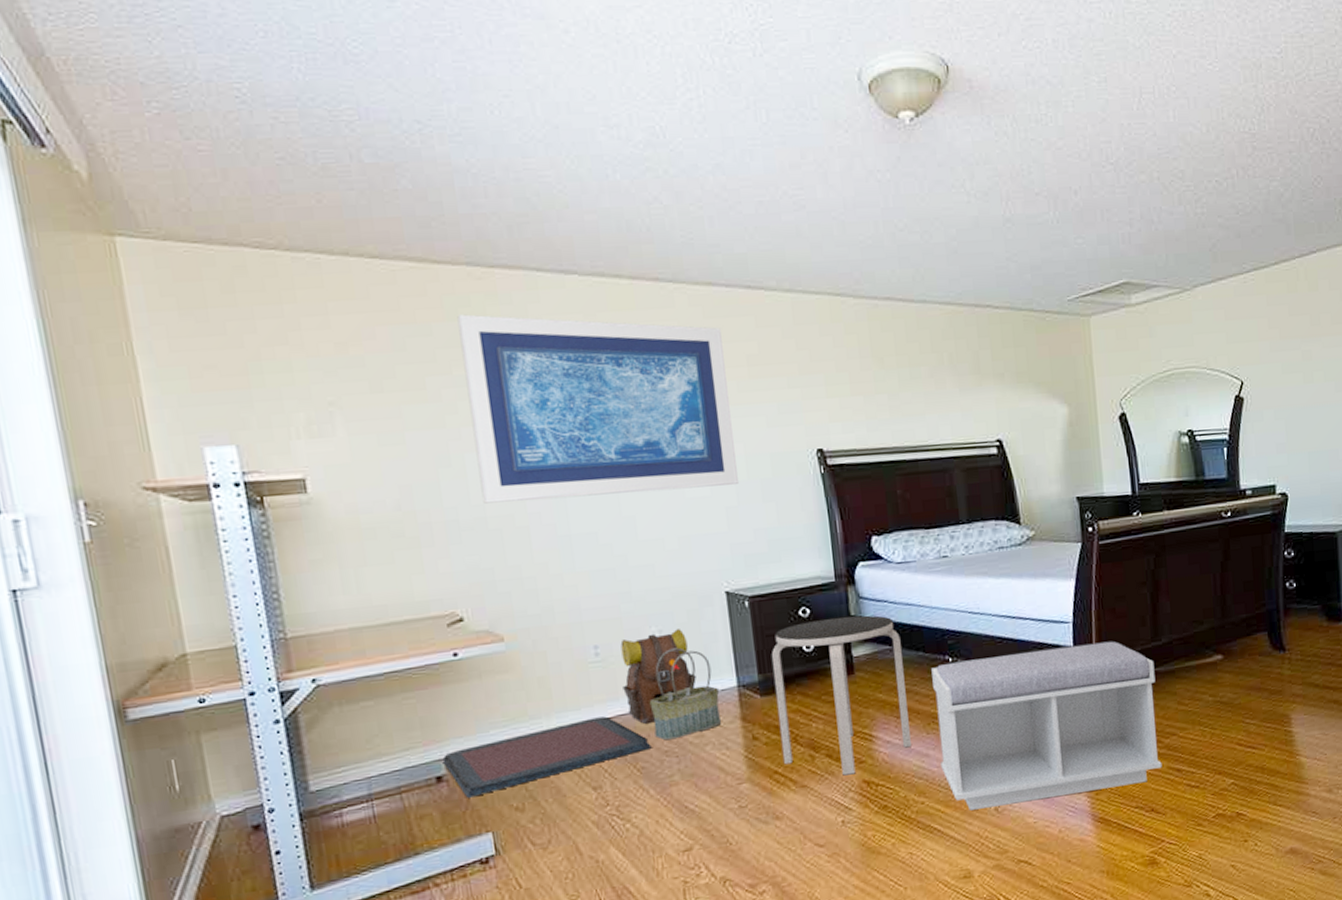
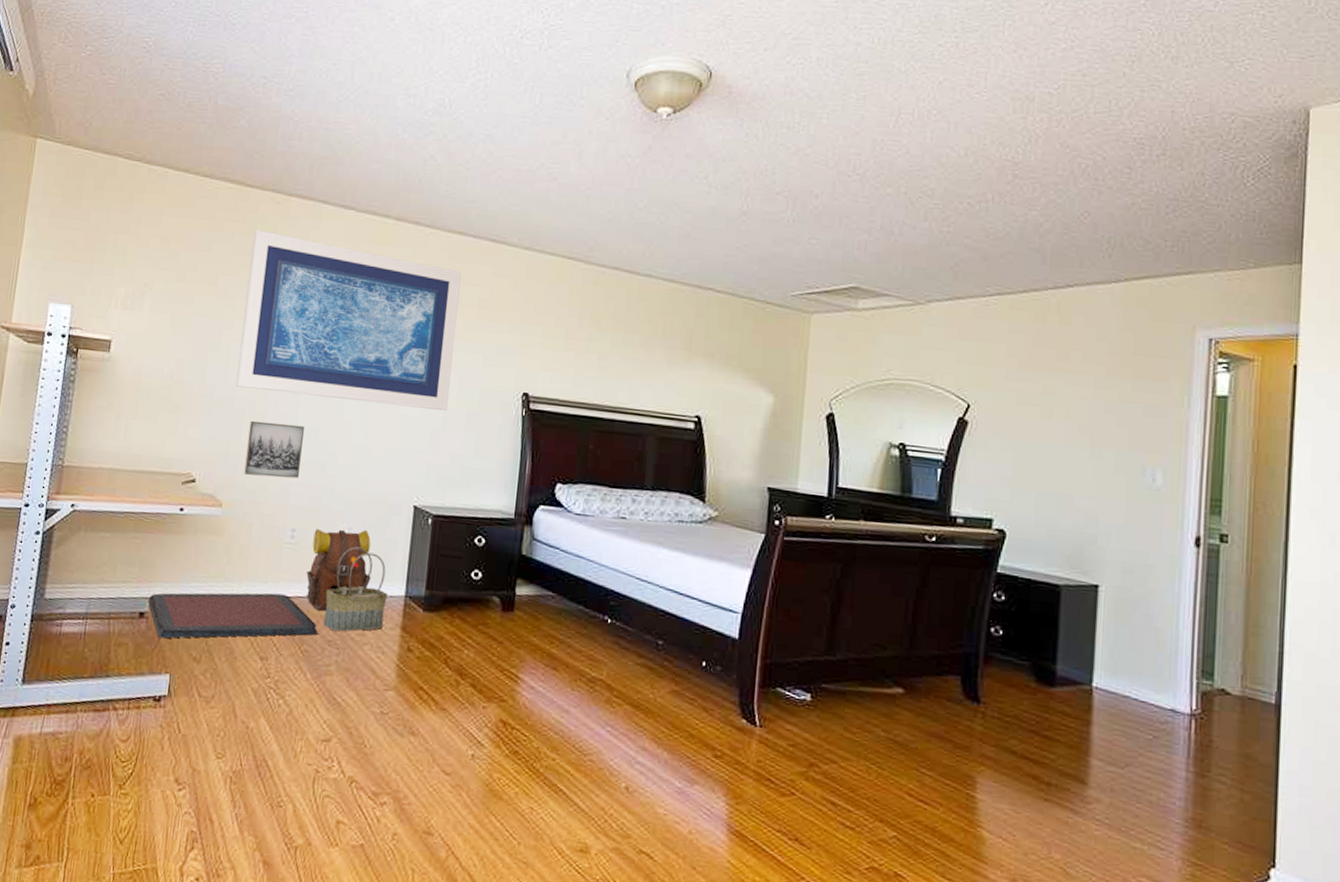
wall art: none [512,532,587,600] -> present [244,420,304,479]
side table: present [771,615,911,776] -> none [430,550,565,711]
bench: present [931,641,1162,810] -> none [579,624,824,807]

